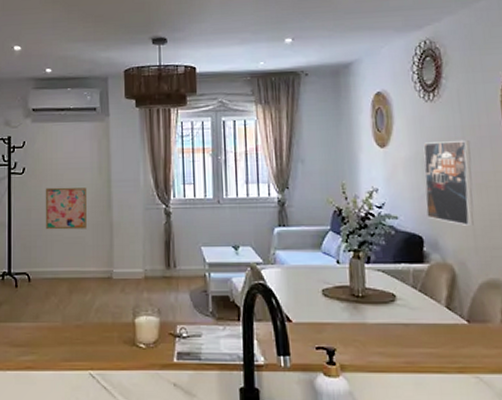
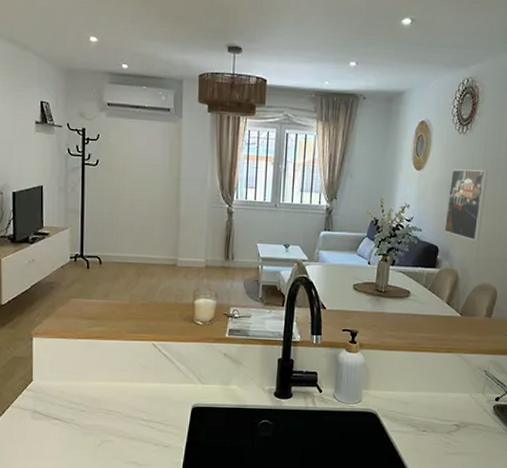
wall art: present [45,187,88,230] -> none [117,180,158,221]

